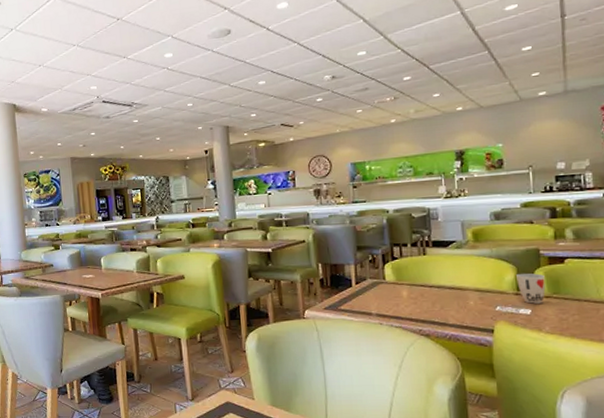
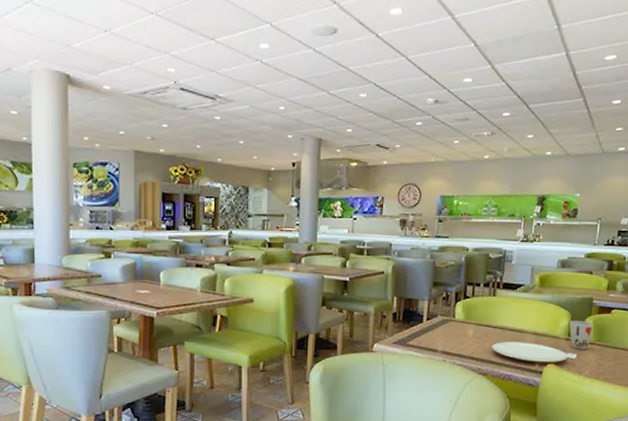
plate: none [431,300,521,321] -> present [492,342,568,363]

